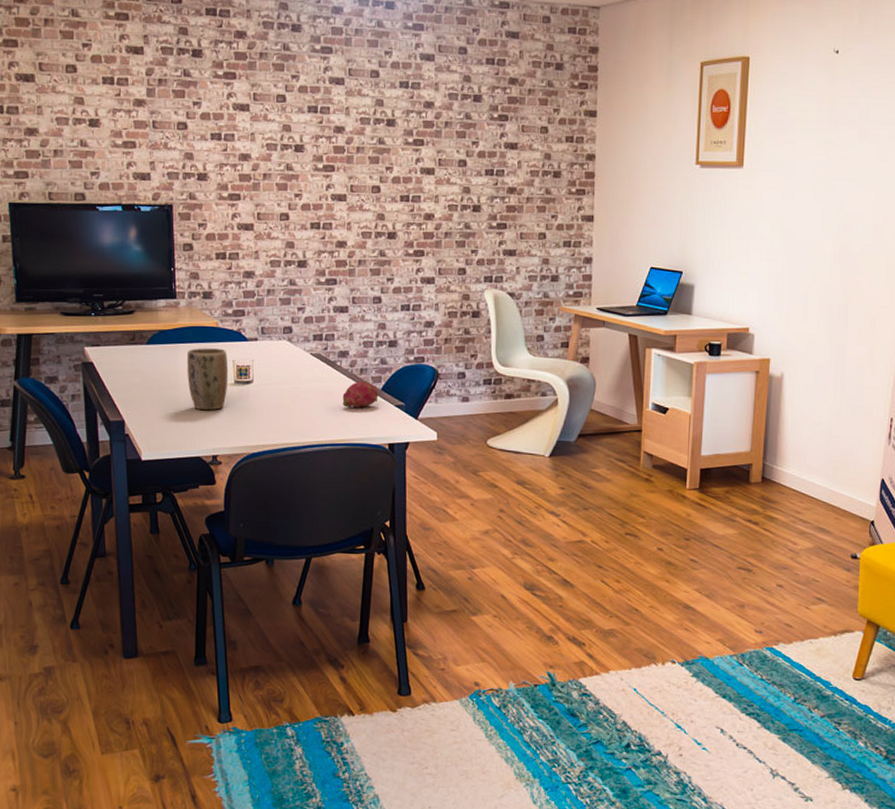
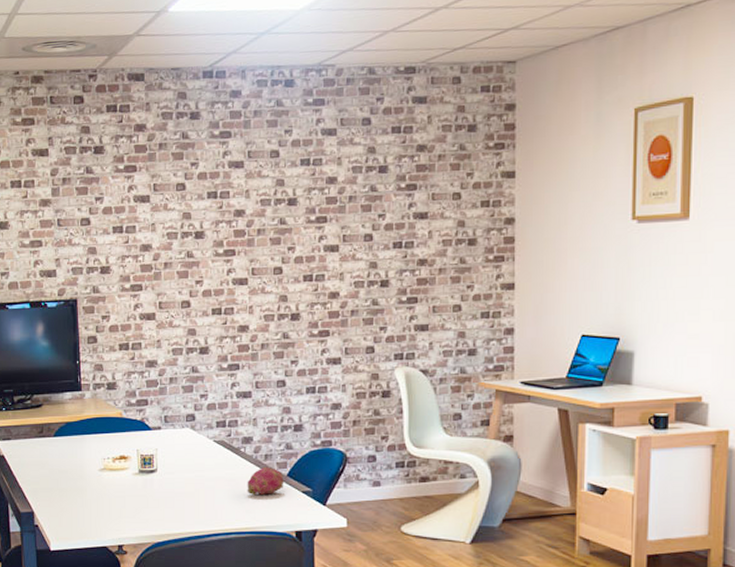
plant pot: present [187,348,229,411] -> none [93,438,133,501]

